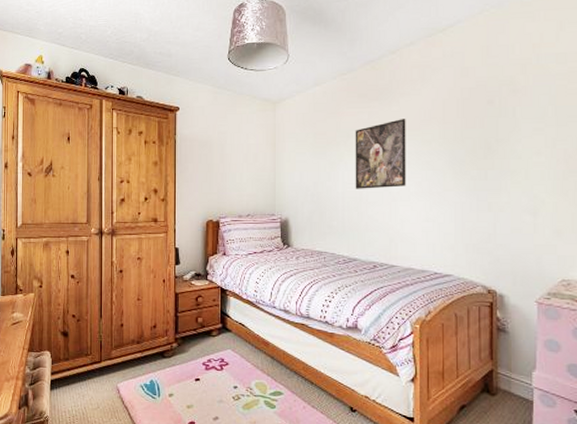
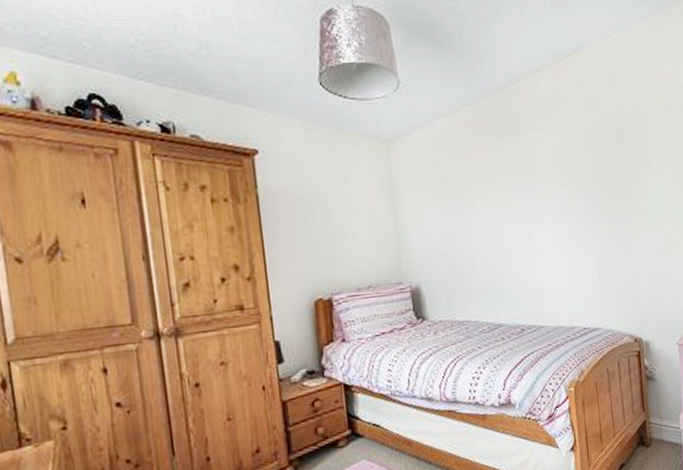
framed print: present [355,119,406,189] -> none [486,157,547,243]

